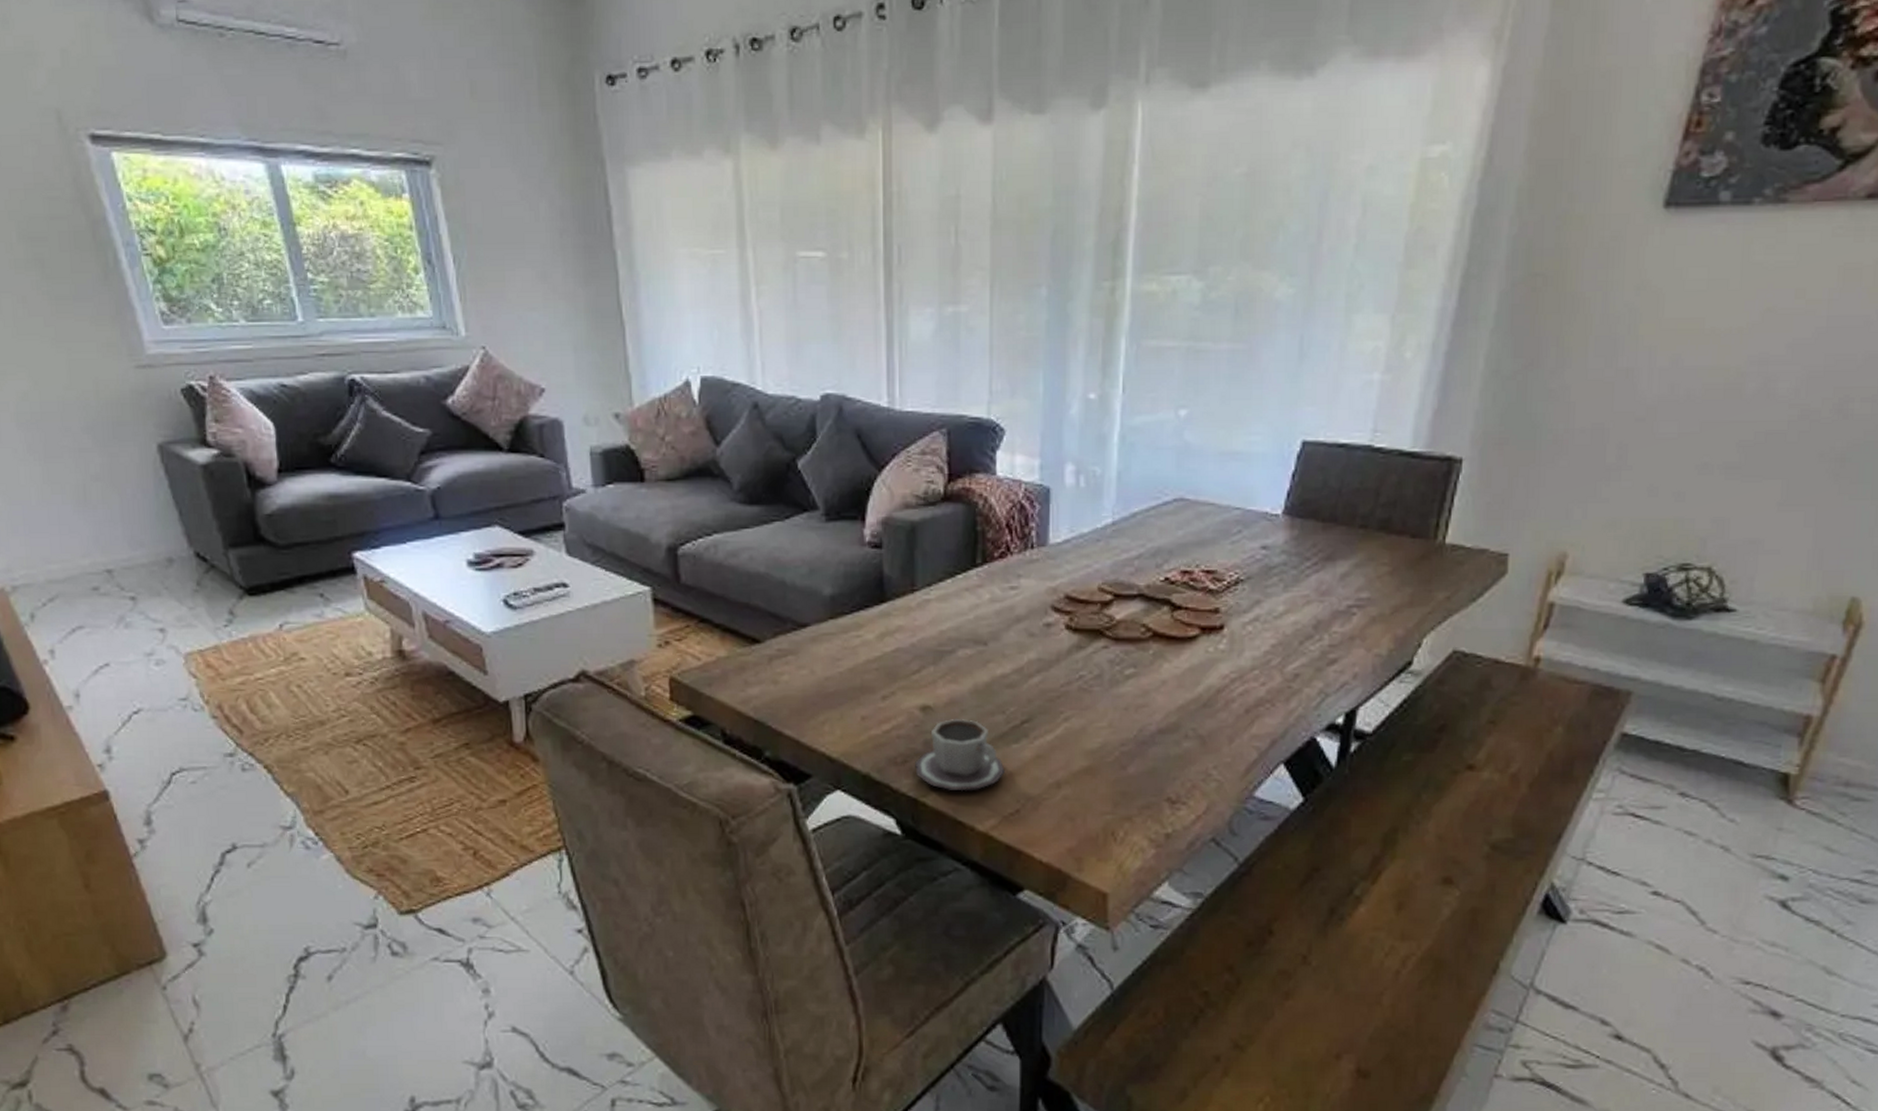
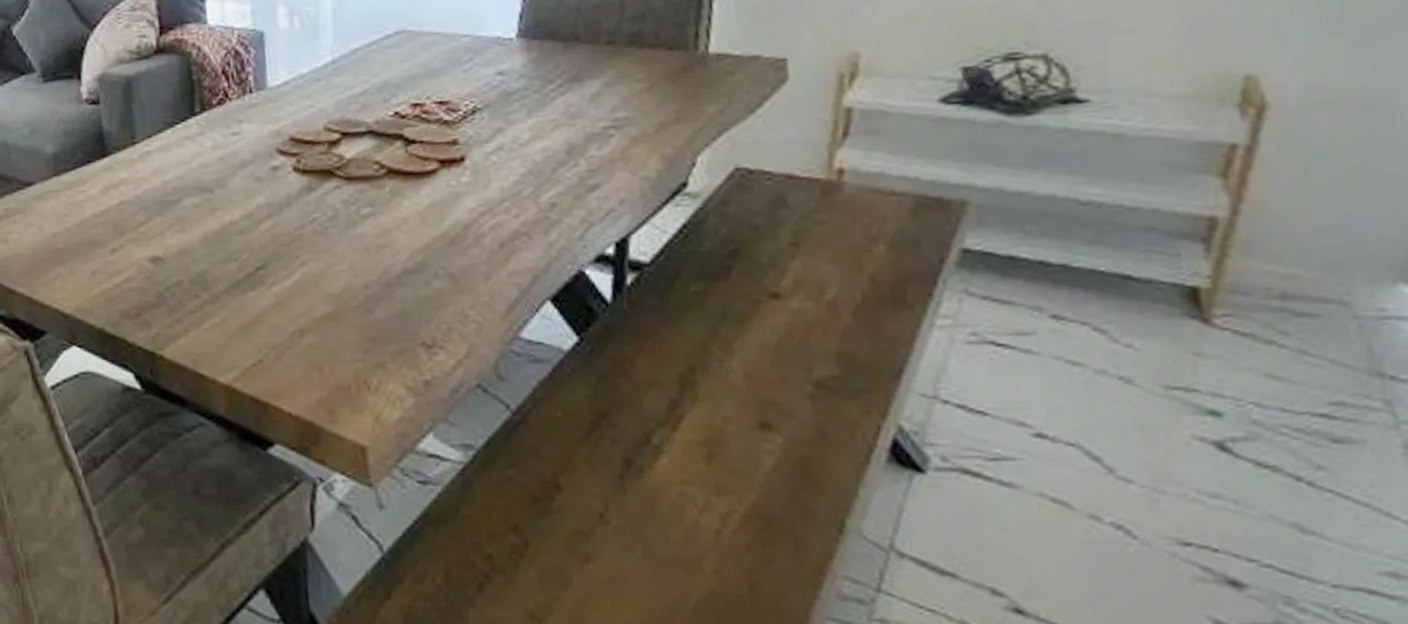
cup: present [915,718,1005,791] -> none [149,267,243,343]

